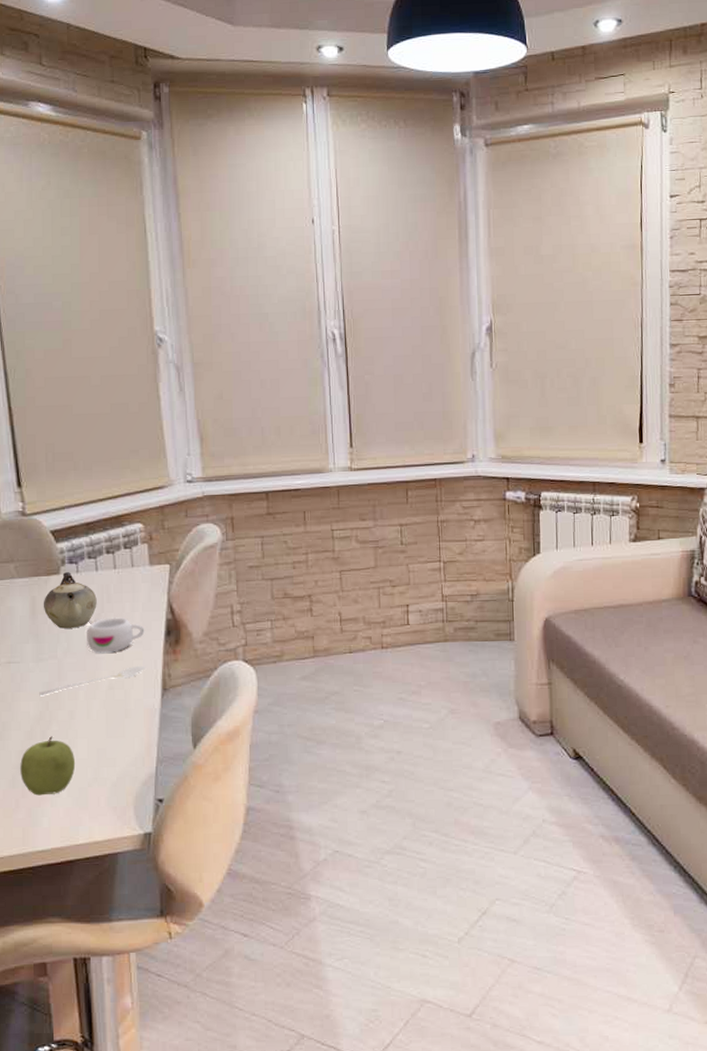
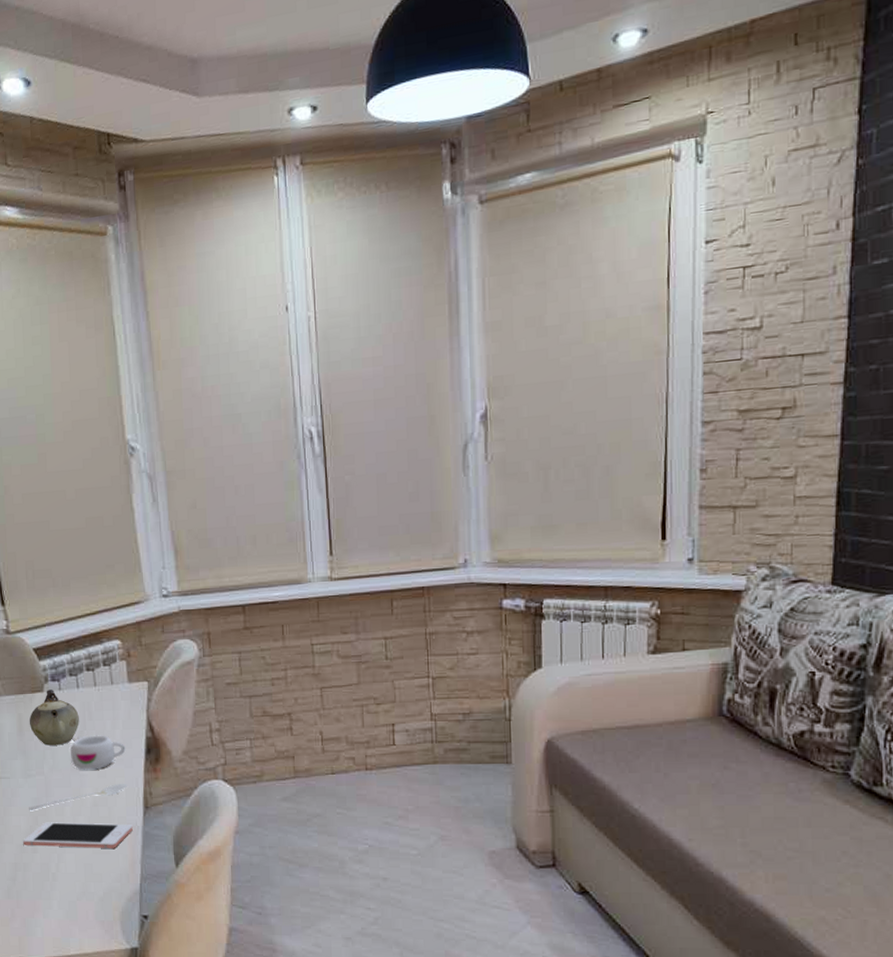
fruit: present [20,736,76,796] -> none [14,850,65,907]
cell phone: none [31,706,150,733] -> present [23,822,133,848]

